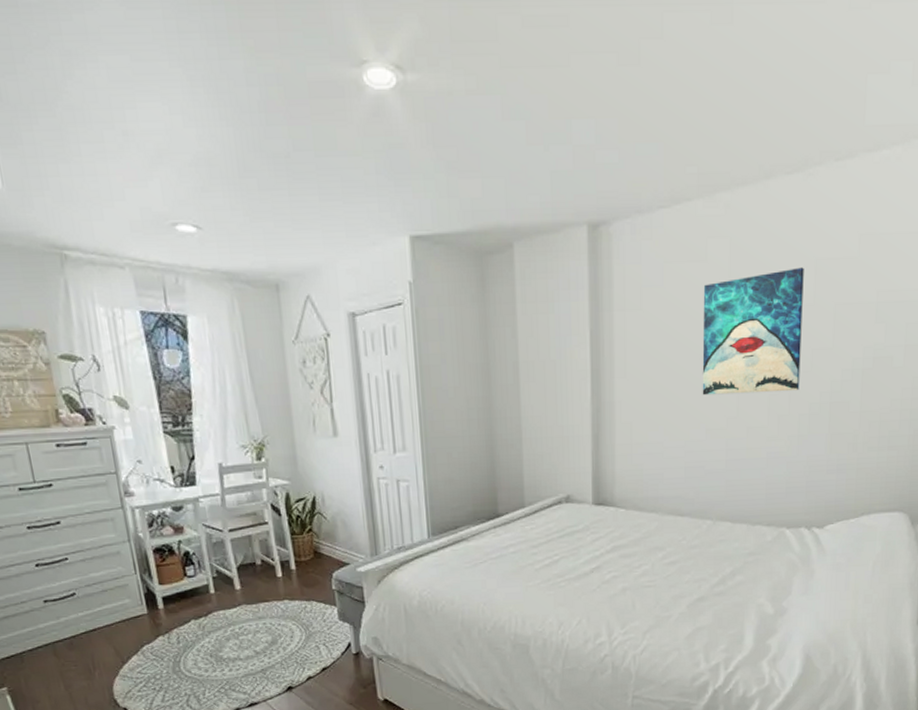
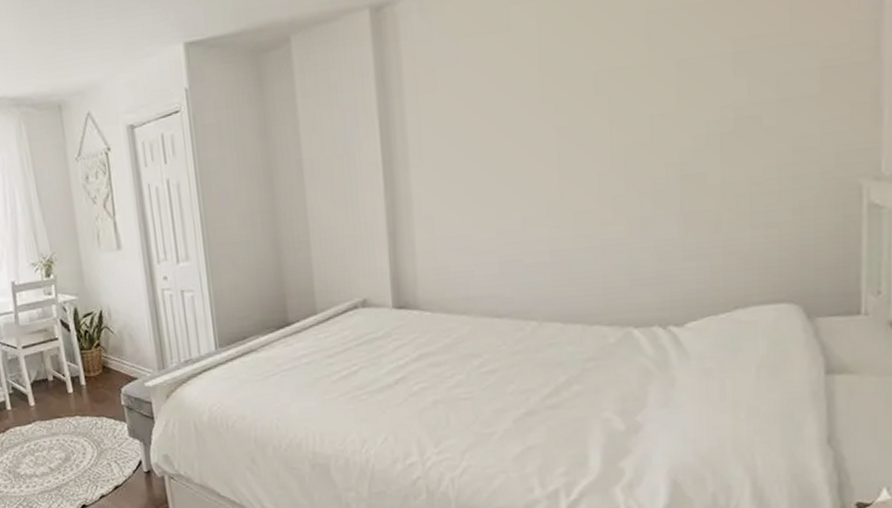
wall art: present [702,267,804,396] -> none [508,23,638,180]

